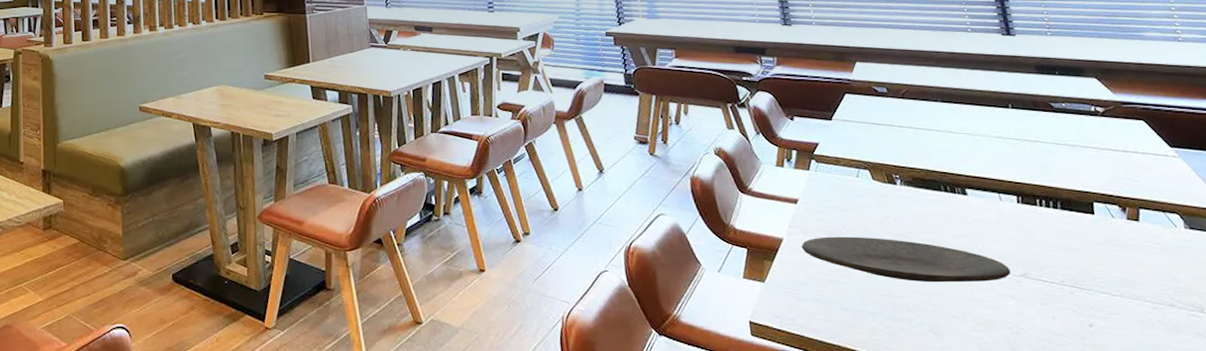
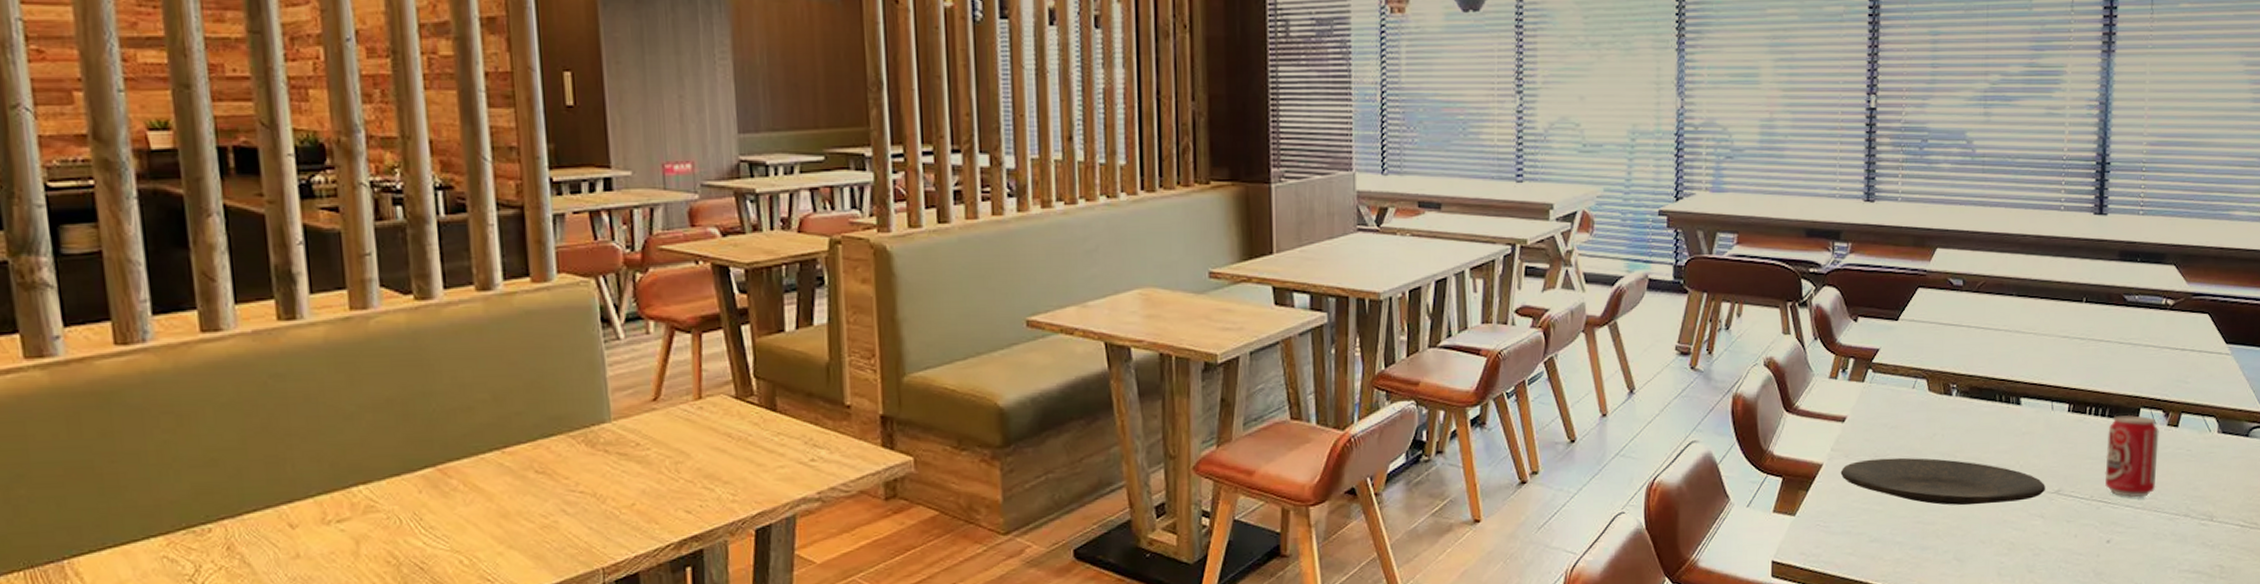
beverage can: none [1064,207,1130,285] -> present [2105,414,2159,498]

